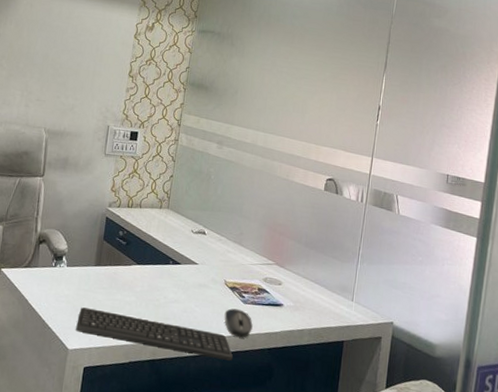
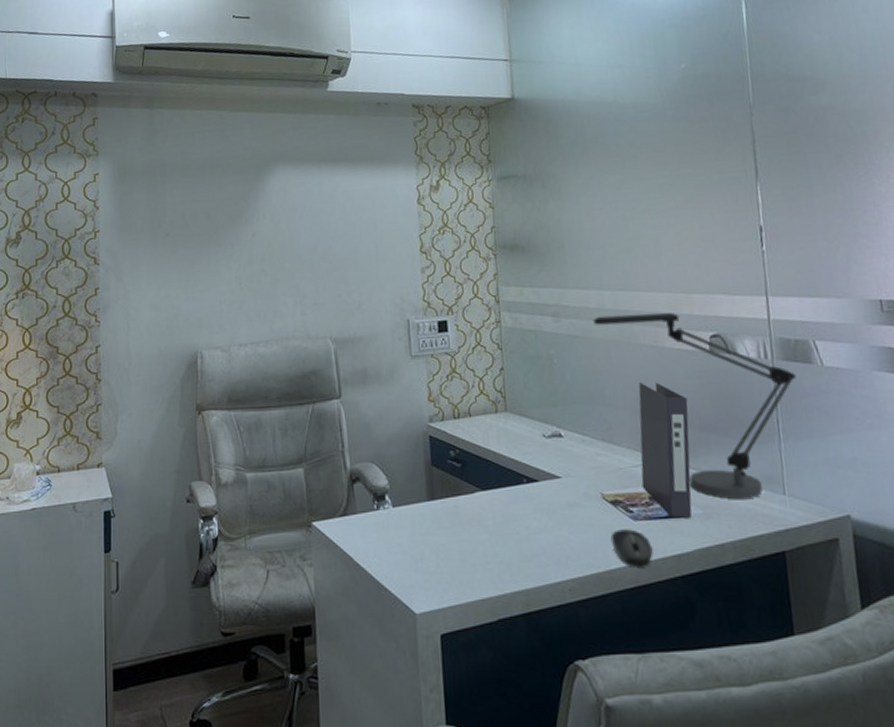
computer keyboard: present [76,307,234,362] -> none [419,556,636,602]
desk lamp: none [246,150,379,300] -> present [593,312,796,499]
binder: none [255,204,301,308] -> present [638,382,692,518]

